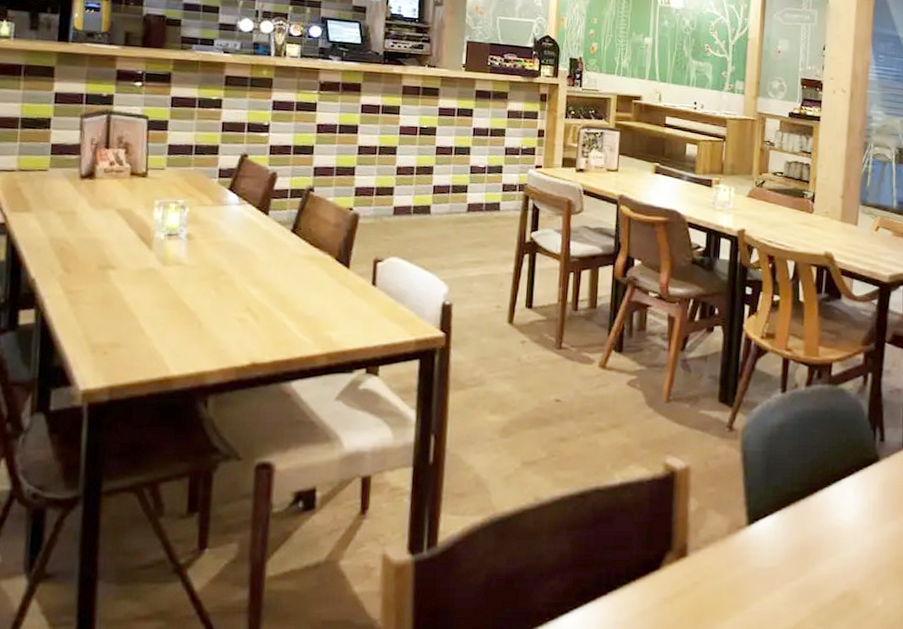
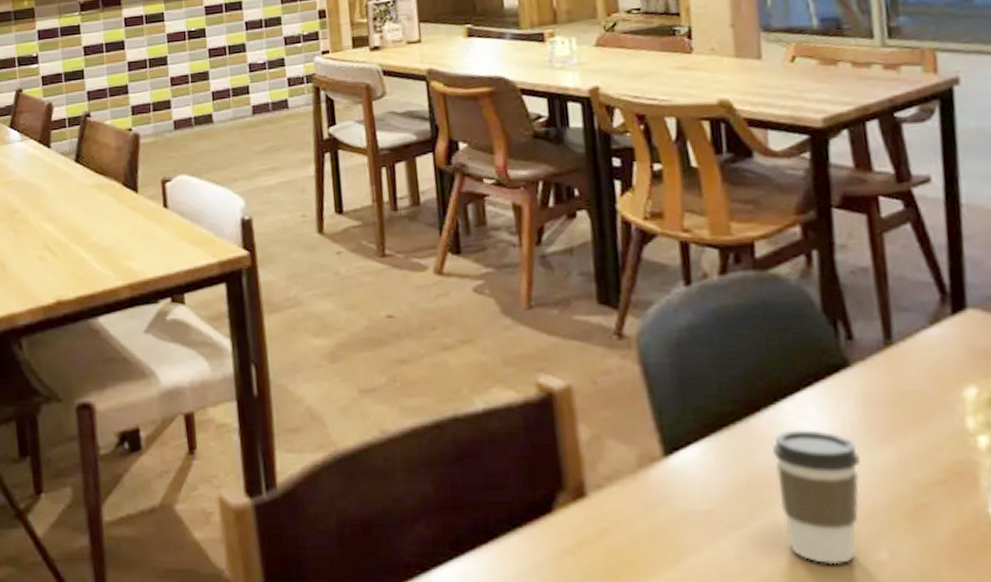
coffee cup: none [820,507,876,609] -> present [773,429,860,565]

